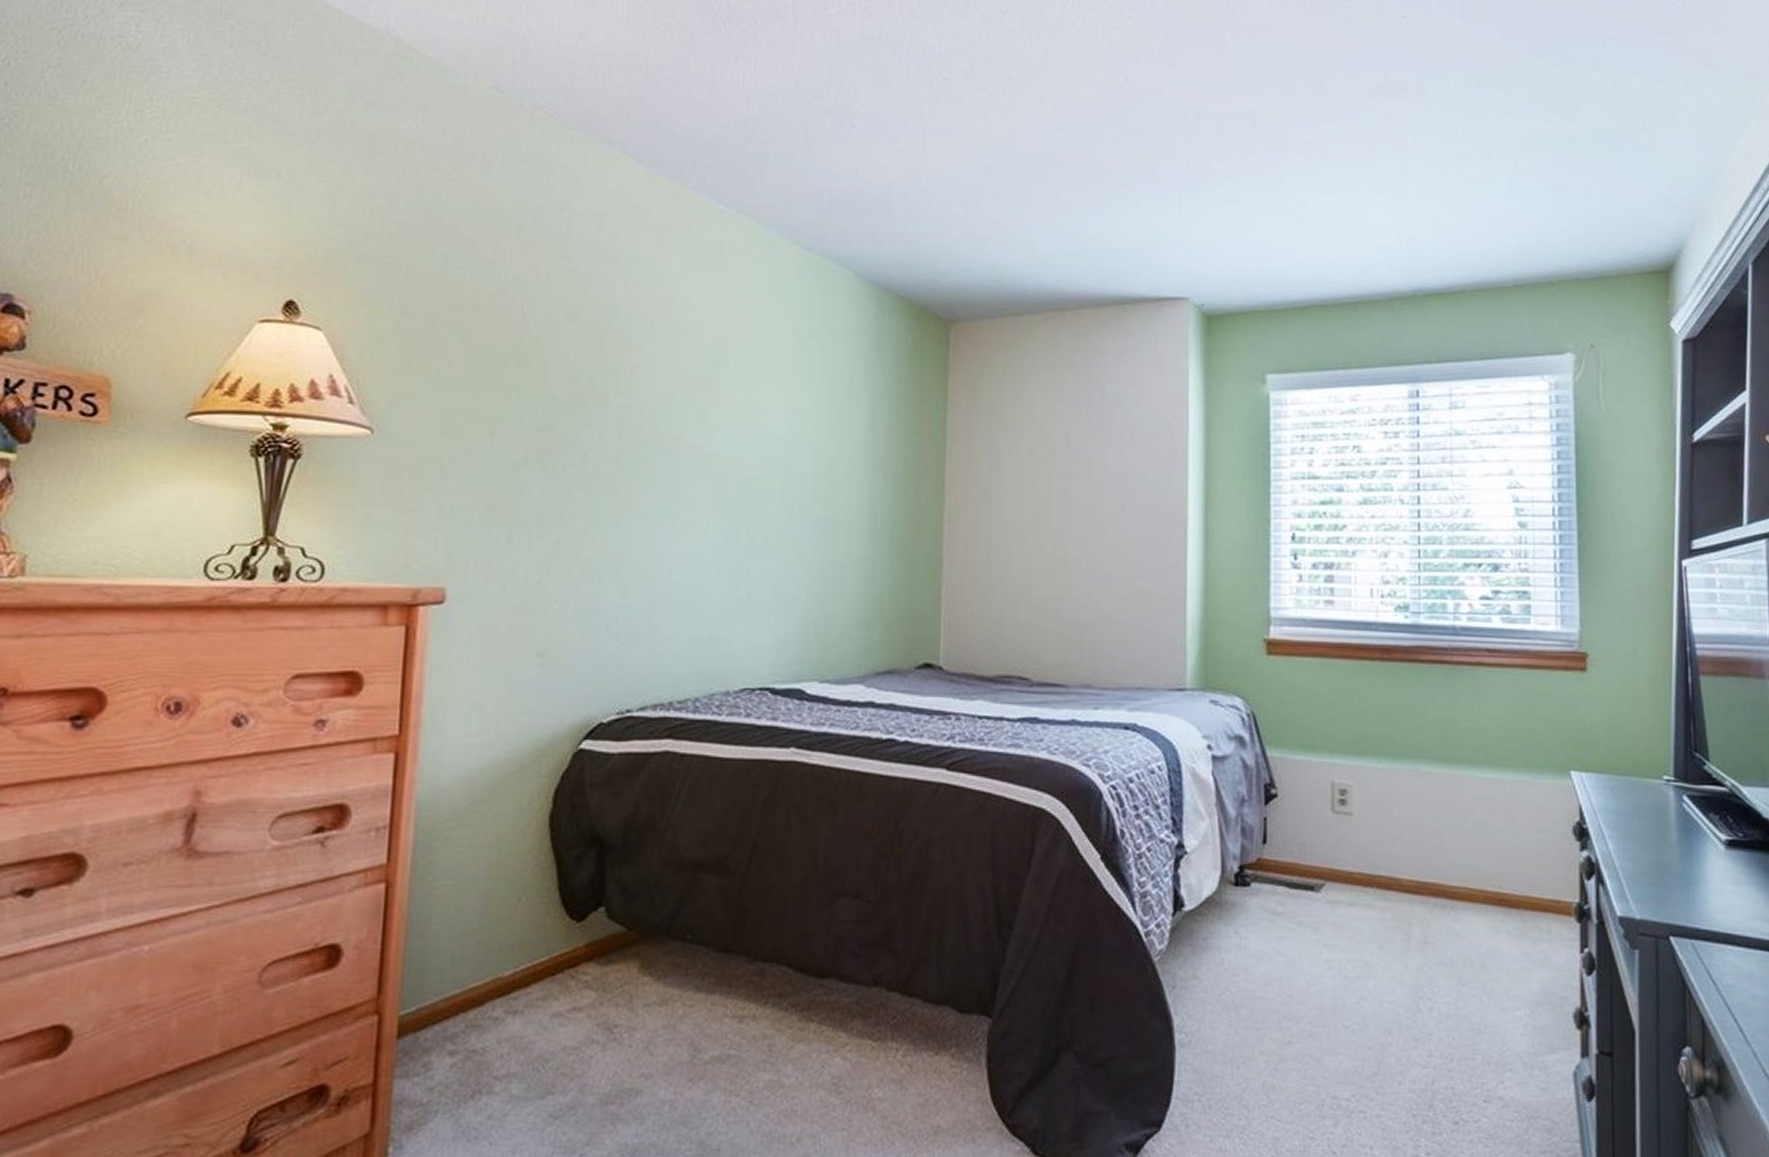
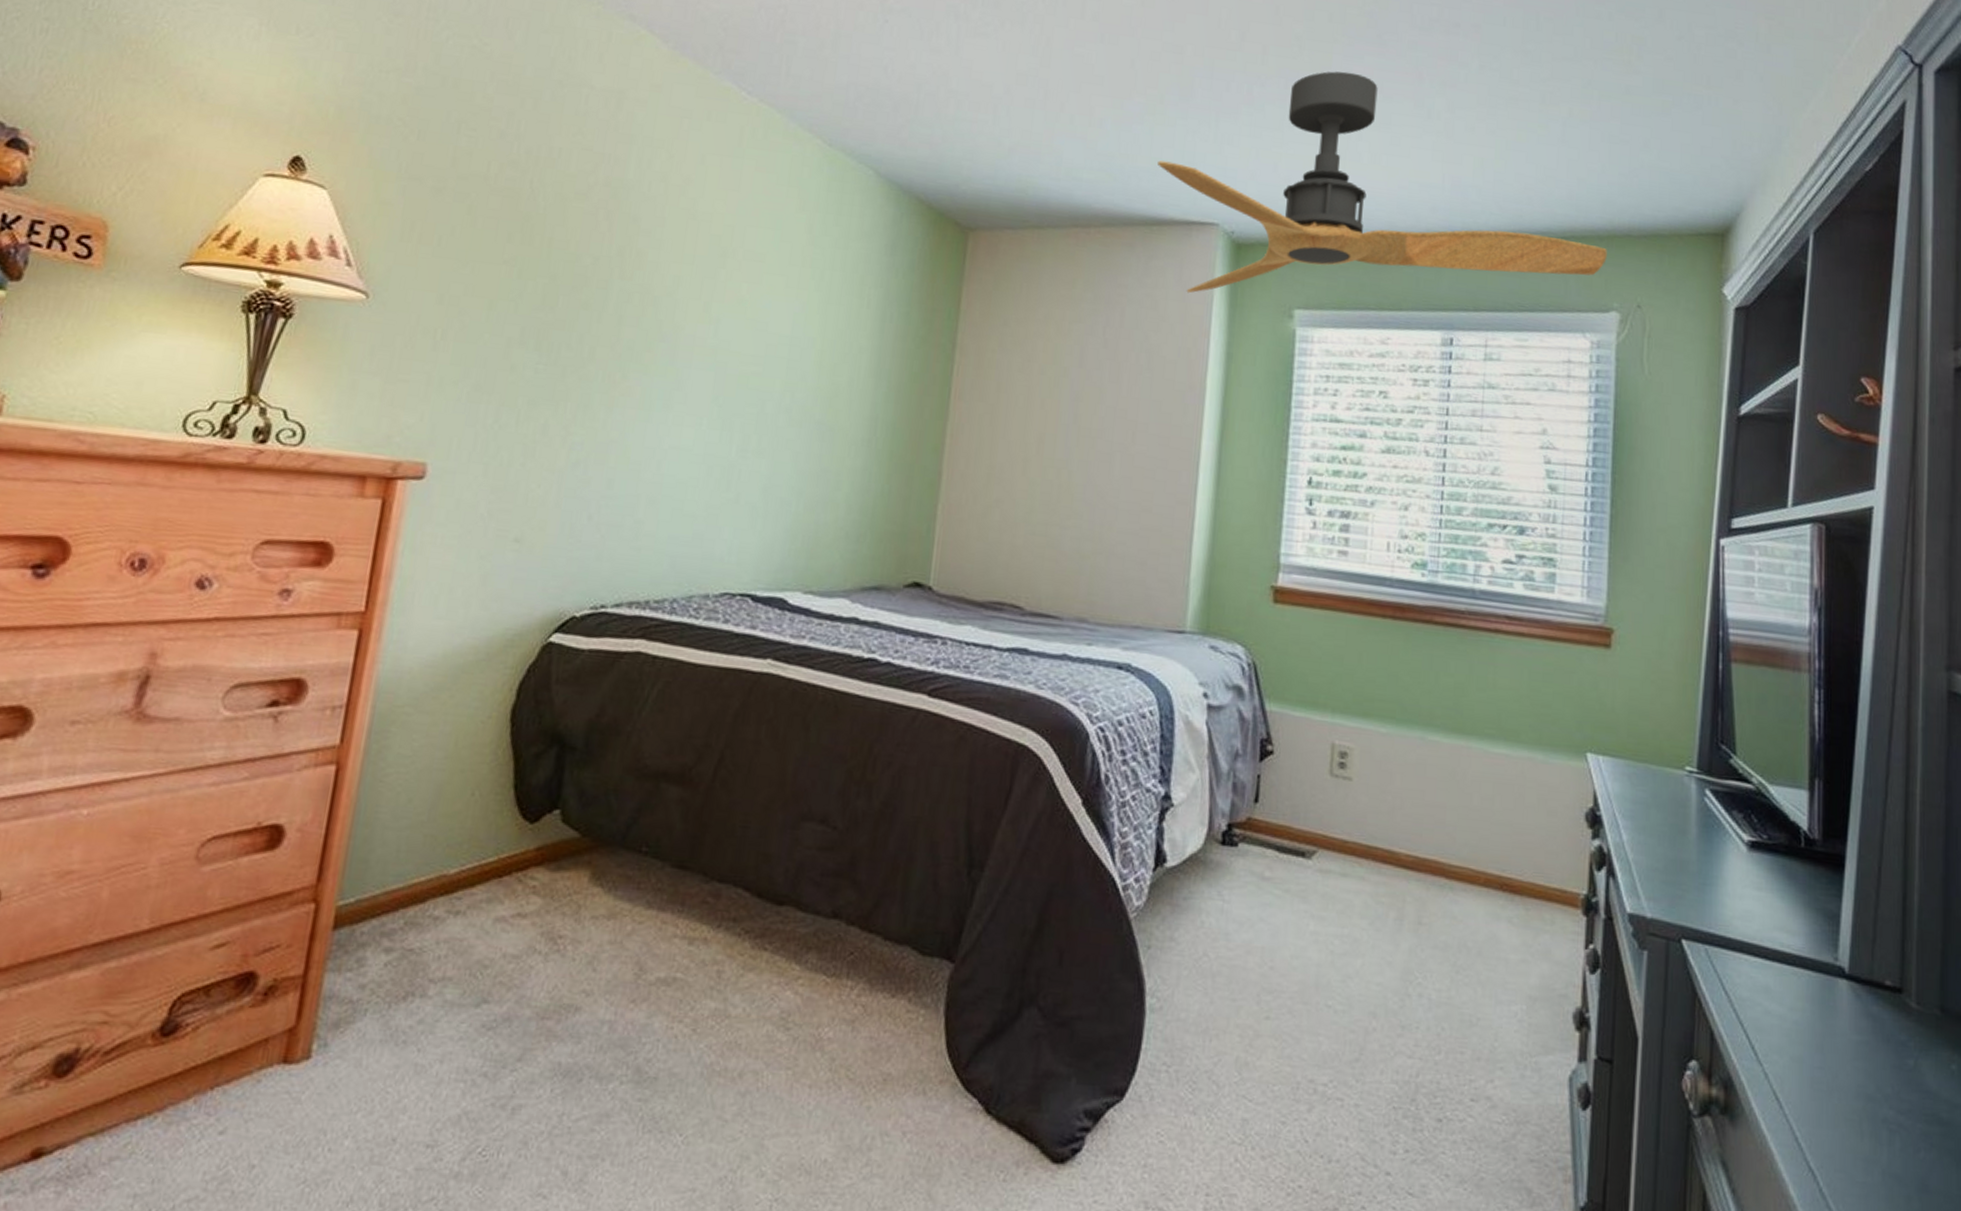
ceiling fan: none [1126,141,1559,367] -> present [1158,71,1607,294]

